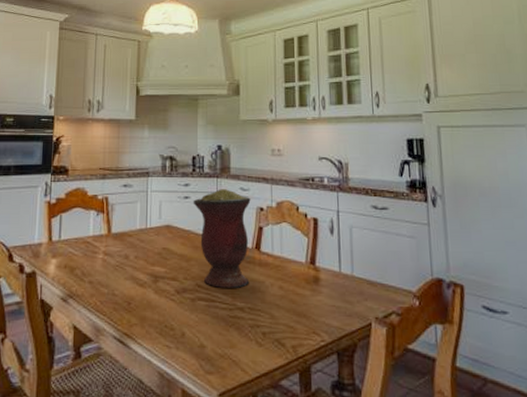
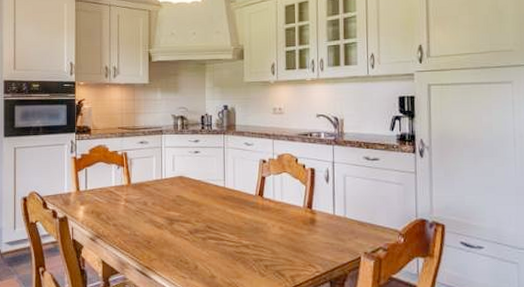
vase: present [193,189,251,288] -> none [202,144,254,229]

